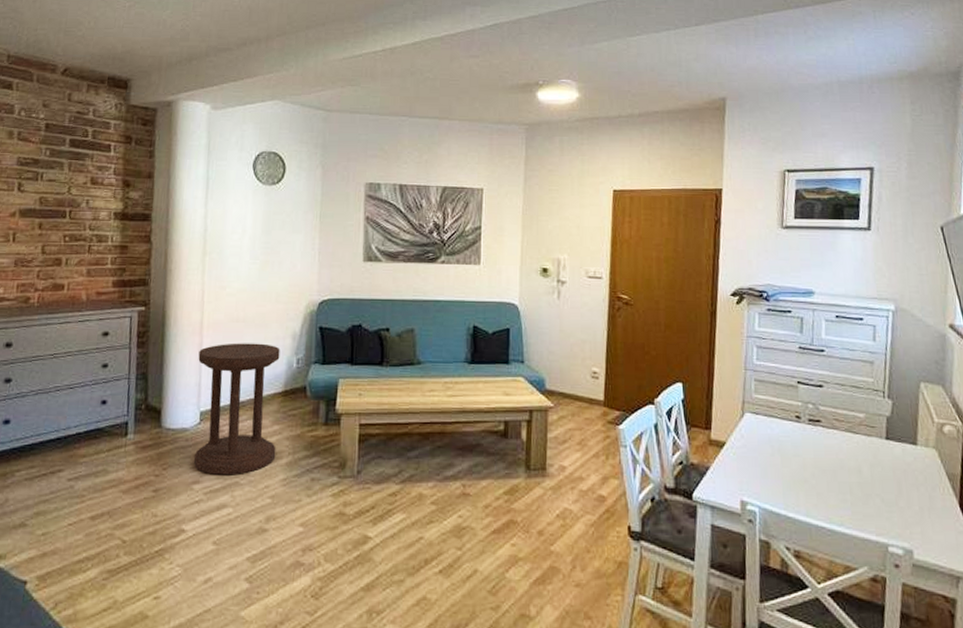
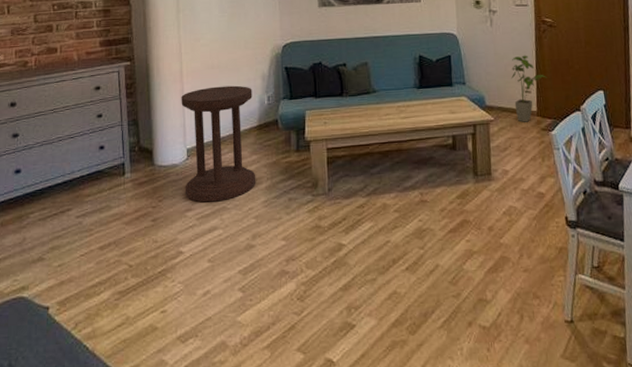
house plant: none [577,334,619,412] -> present [511,55,547,122]

